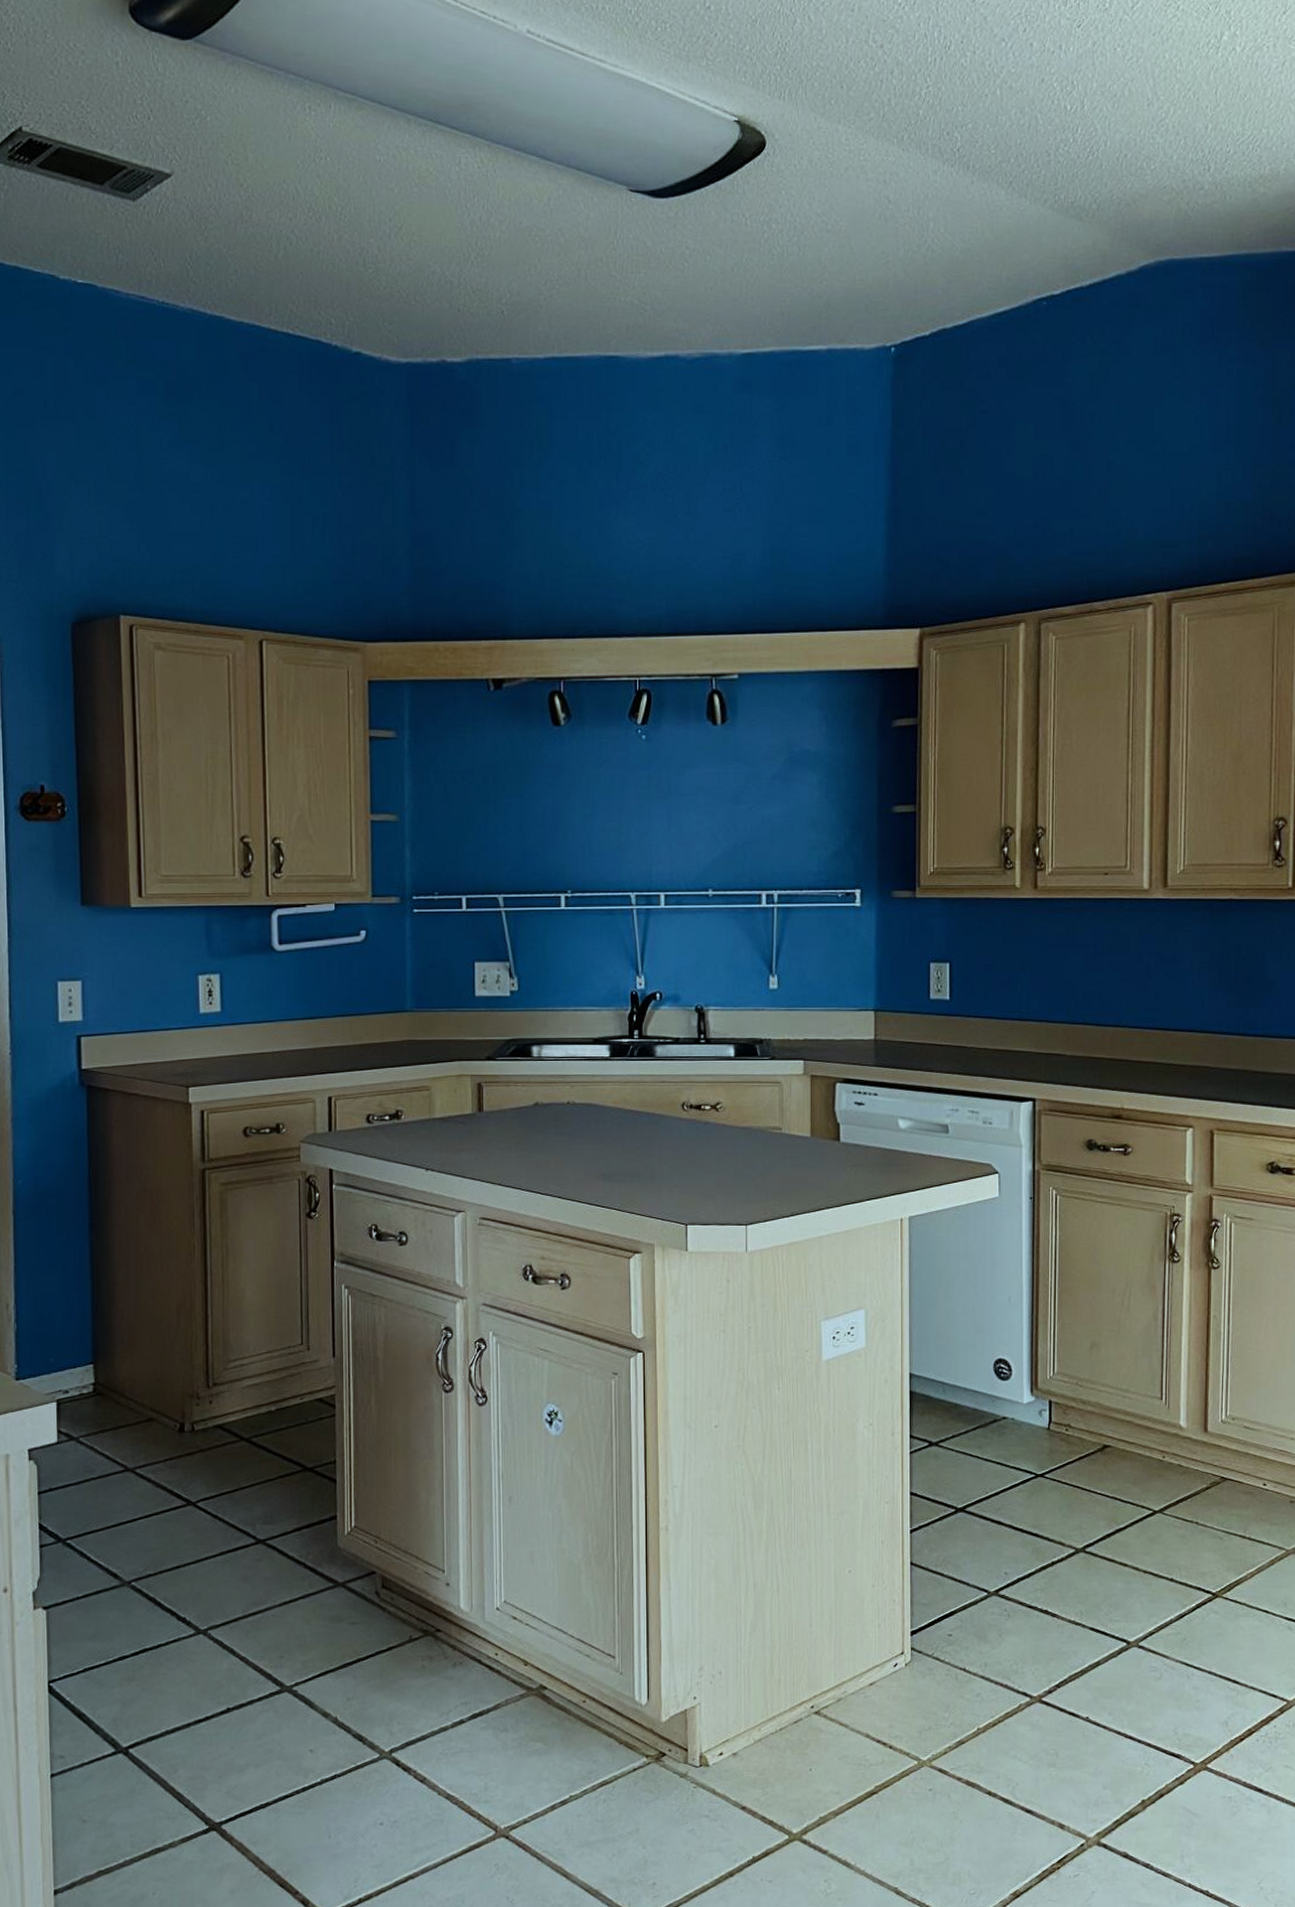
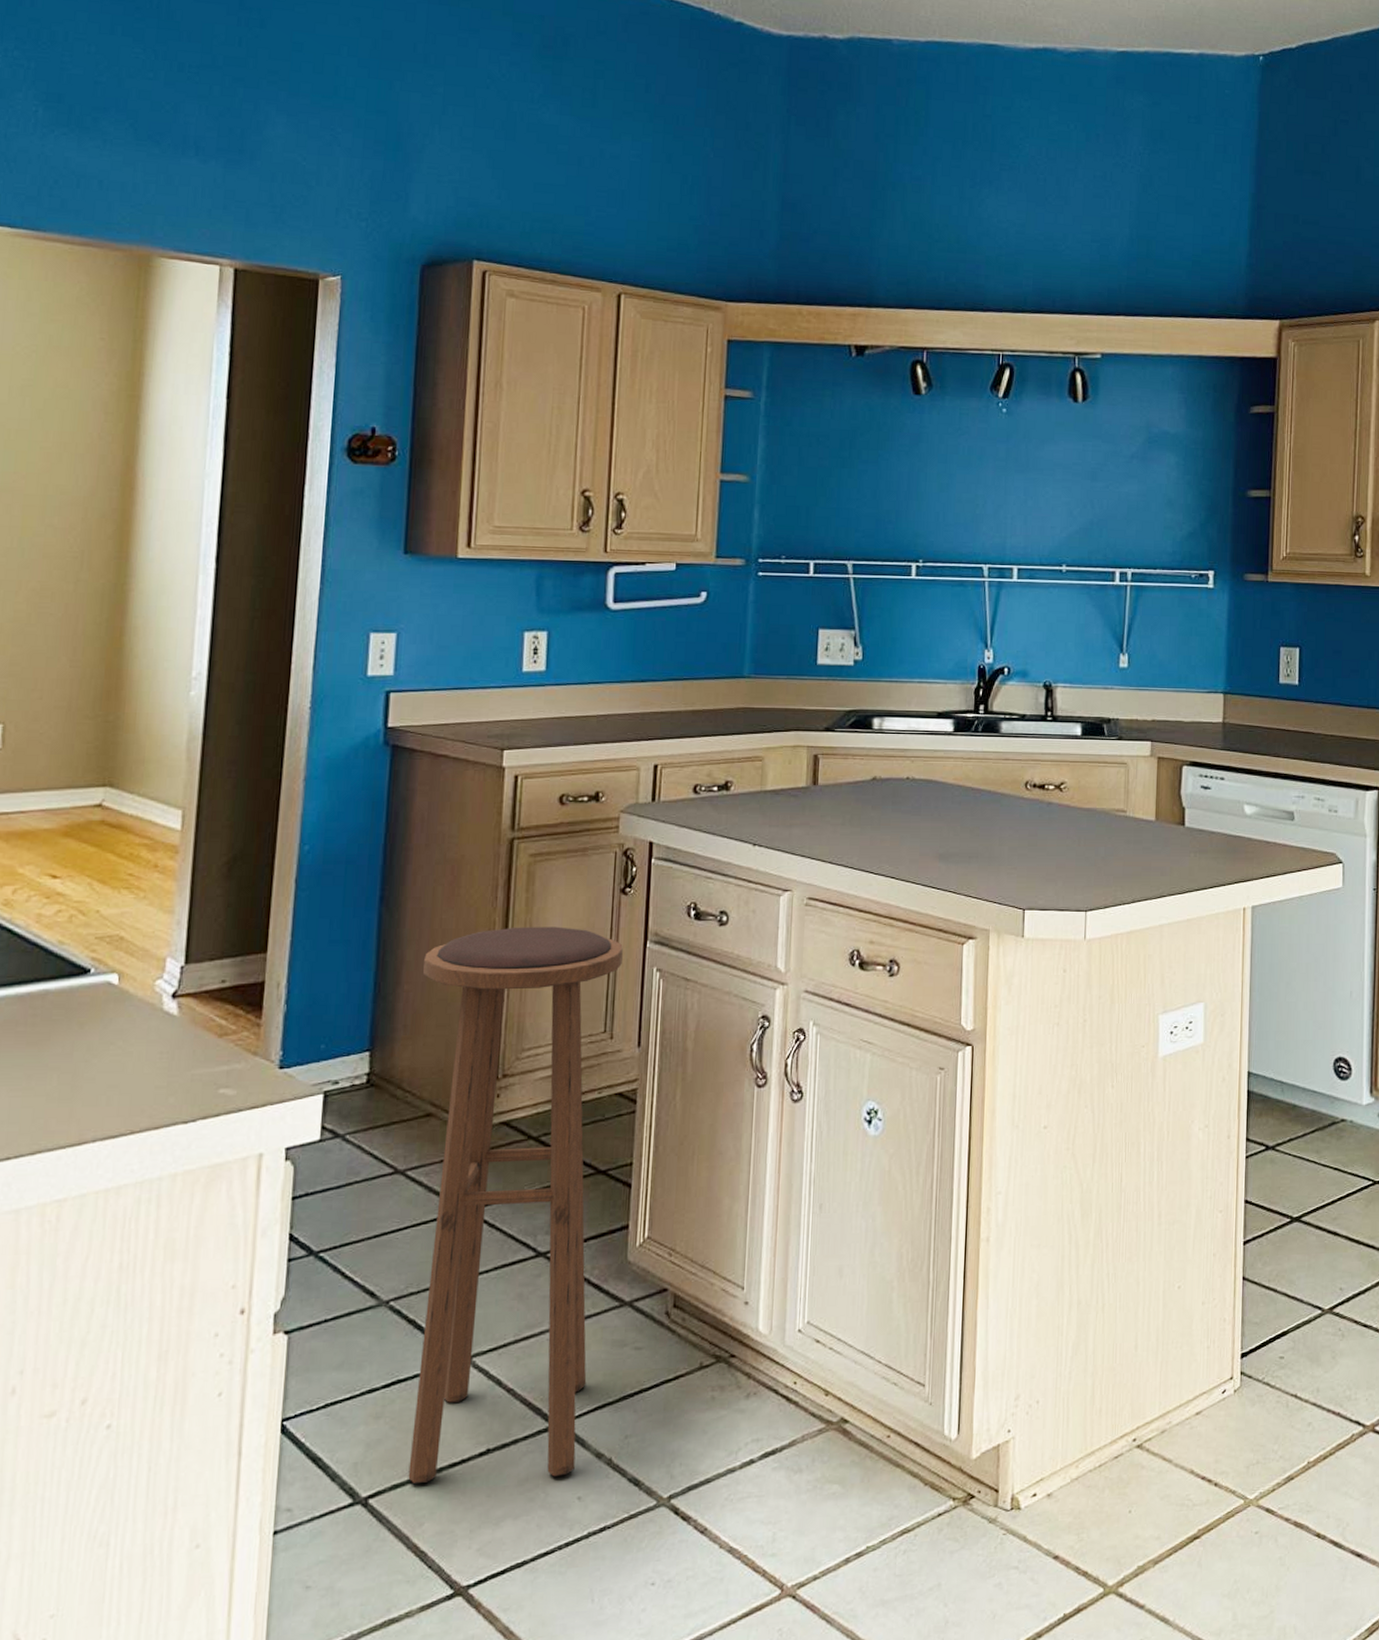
stool: none [134,1249,313,1736] -> present [408,926,623,1483]

